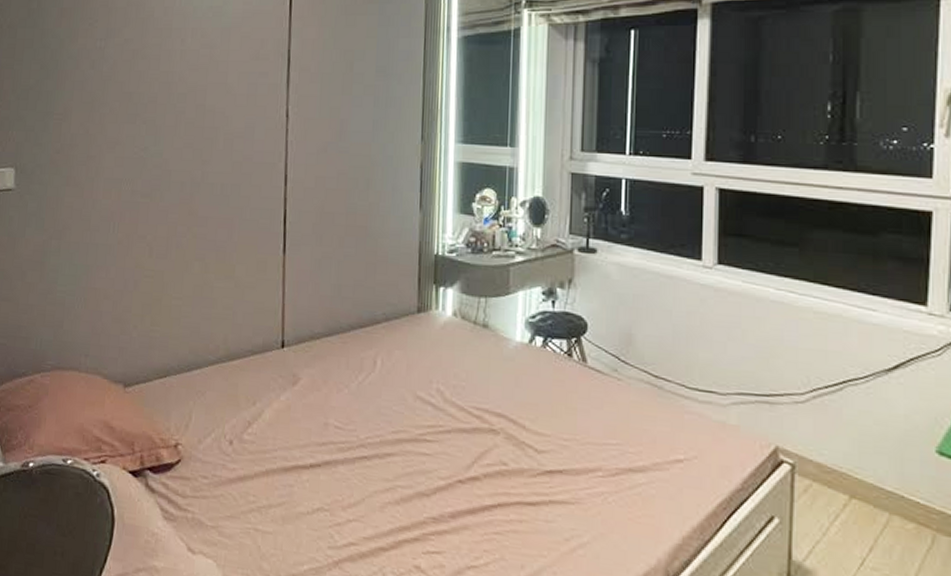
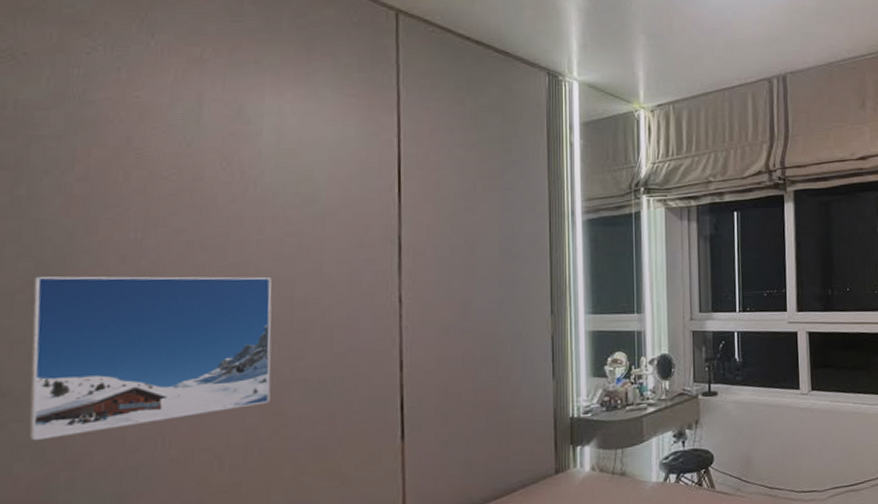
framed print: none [34,76,190,212] -> present [28,276,272,441]

